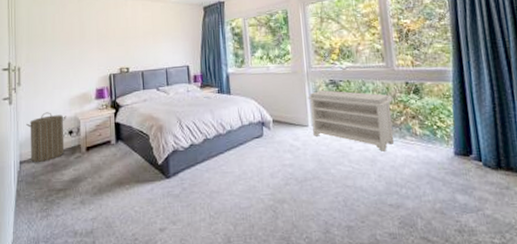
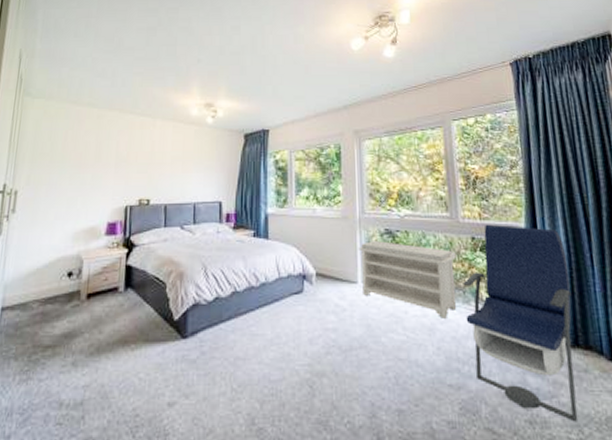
laundry hamper: present [26,112,66,162] -> none [16,247,67,309]
armchair: none [399,70,501,230] -> present [463,224,579,422]

